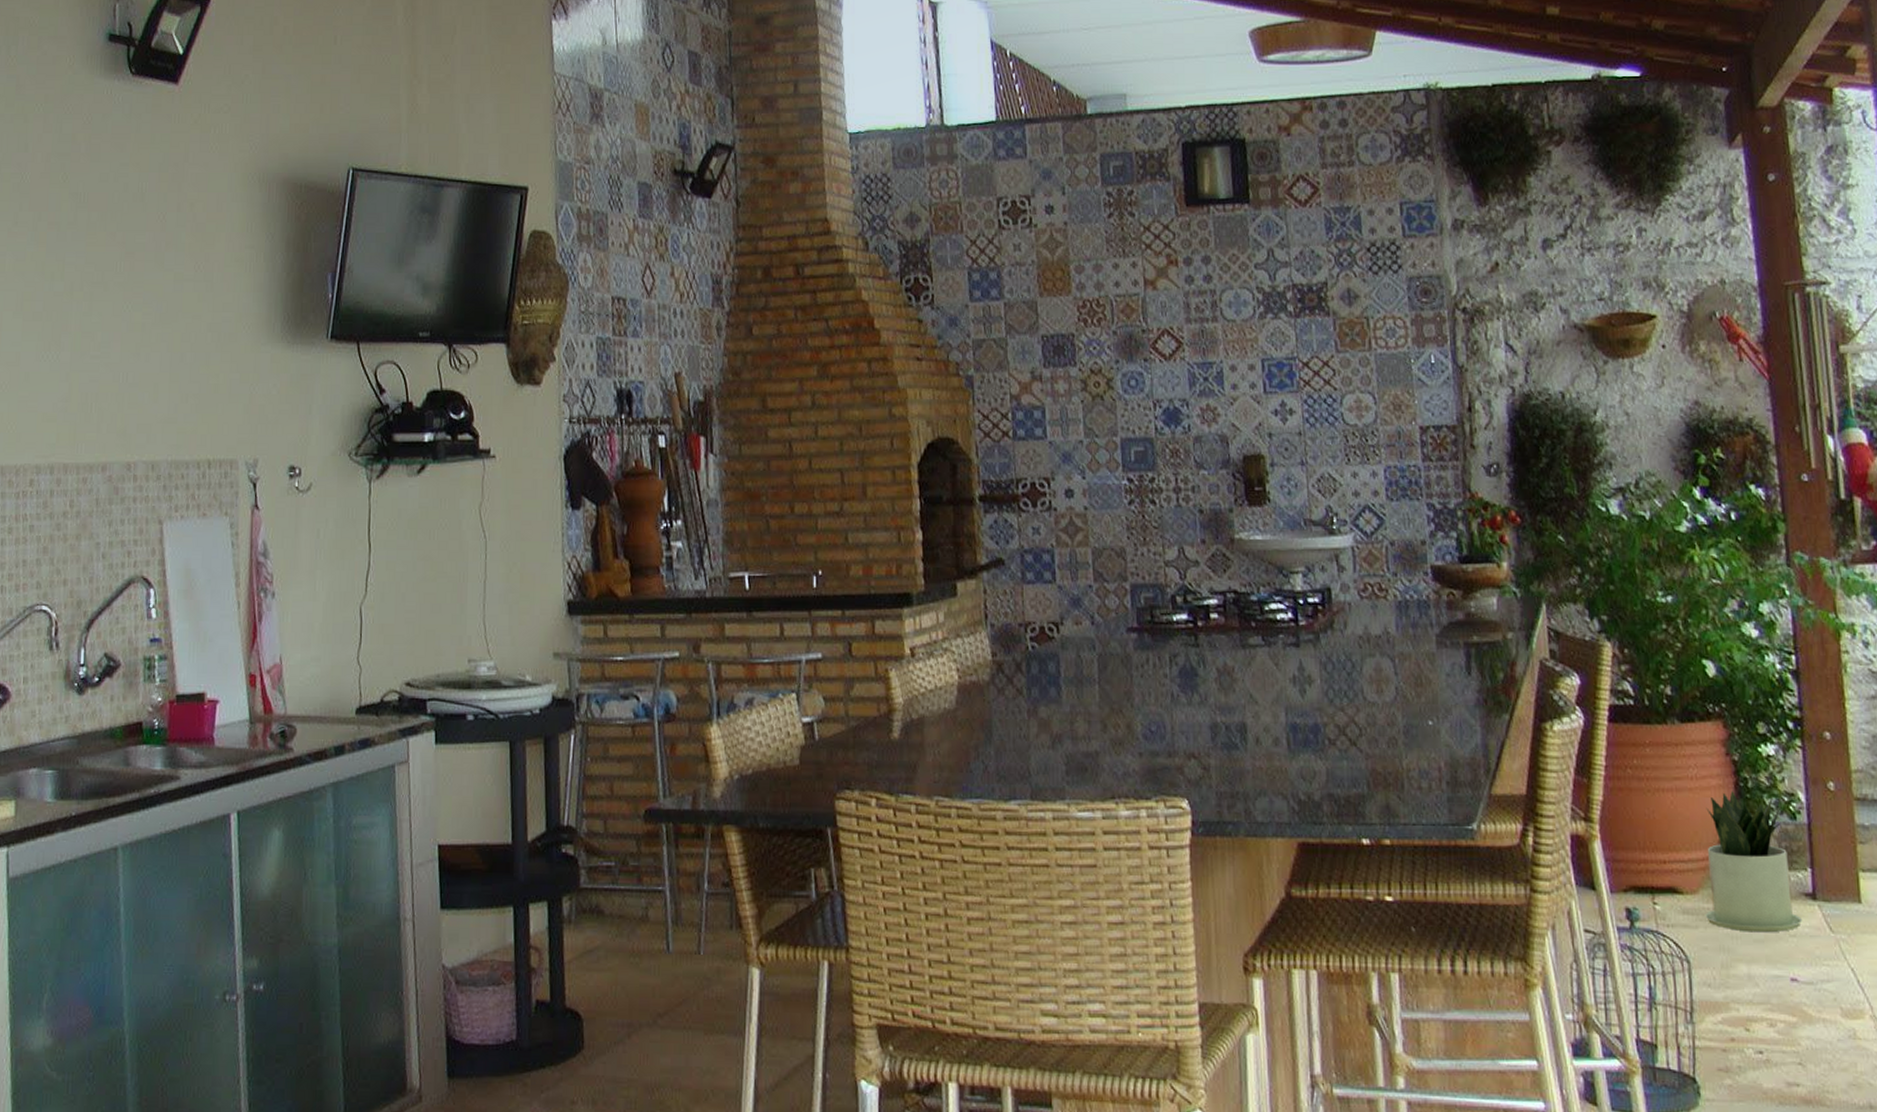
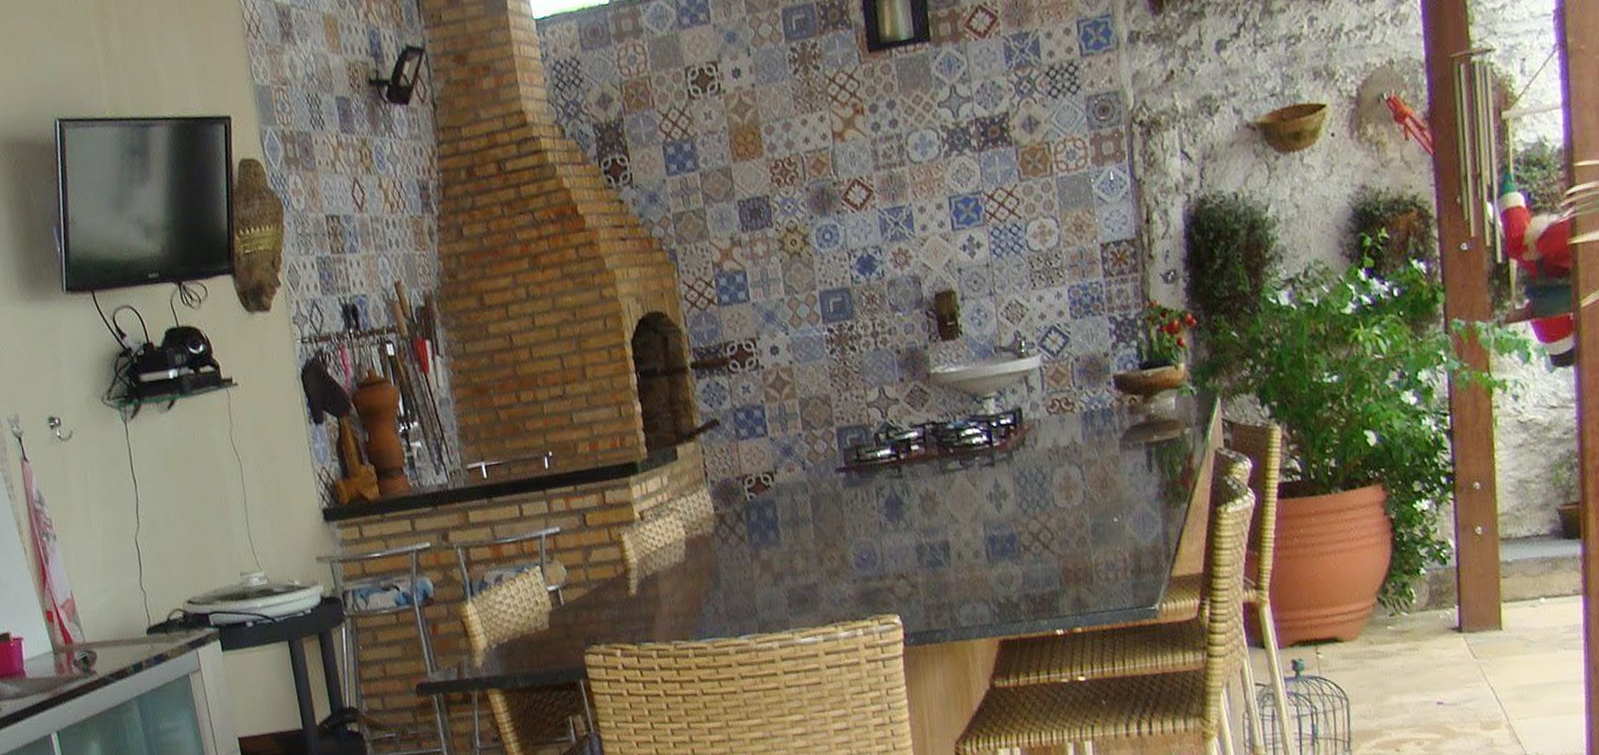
planter: present [1705,791,1803,933] -> none [1362,546,1449,668]

